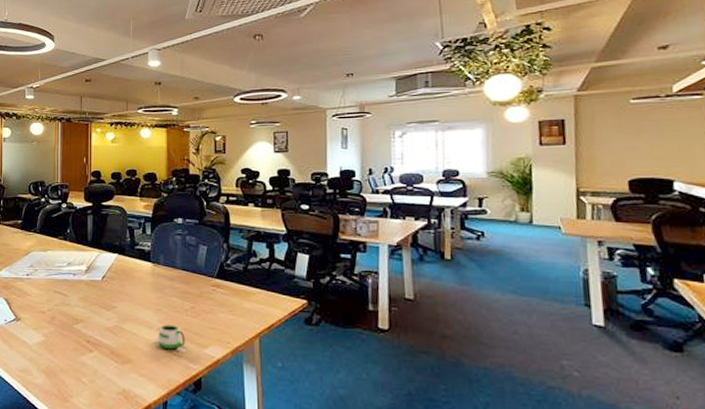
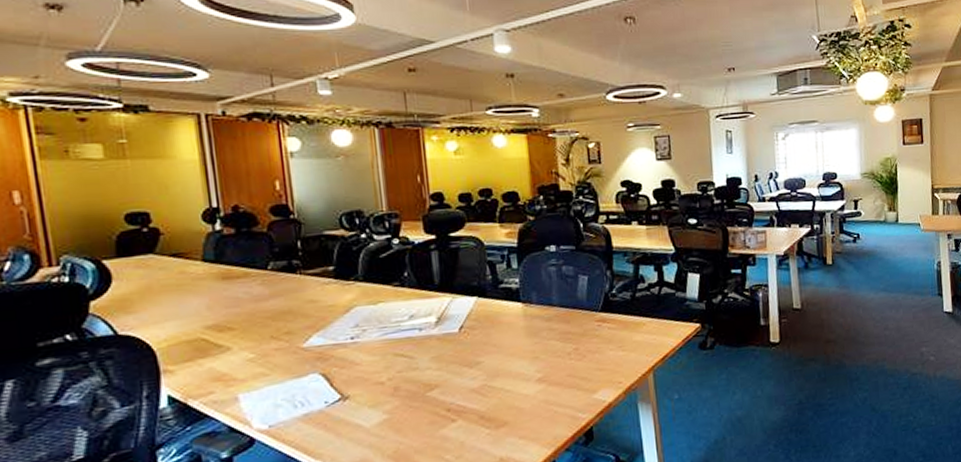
mug: present [158,325,187,353] -> none [537,372,573,403]

